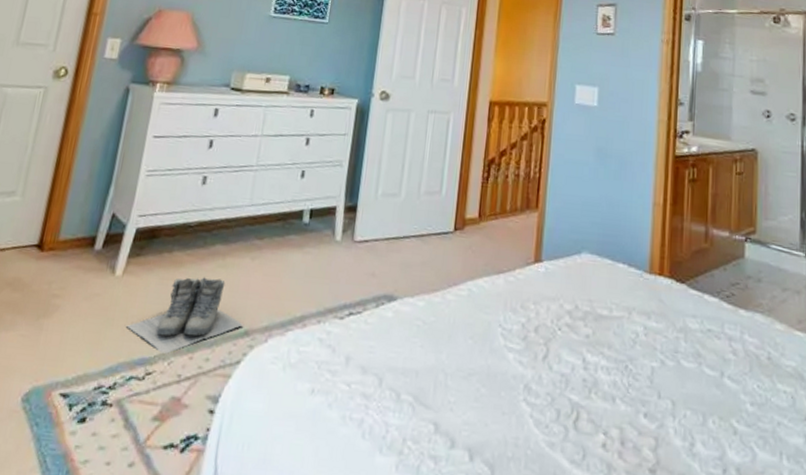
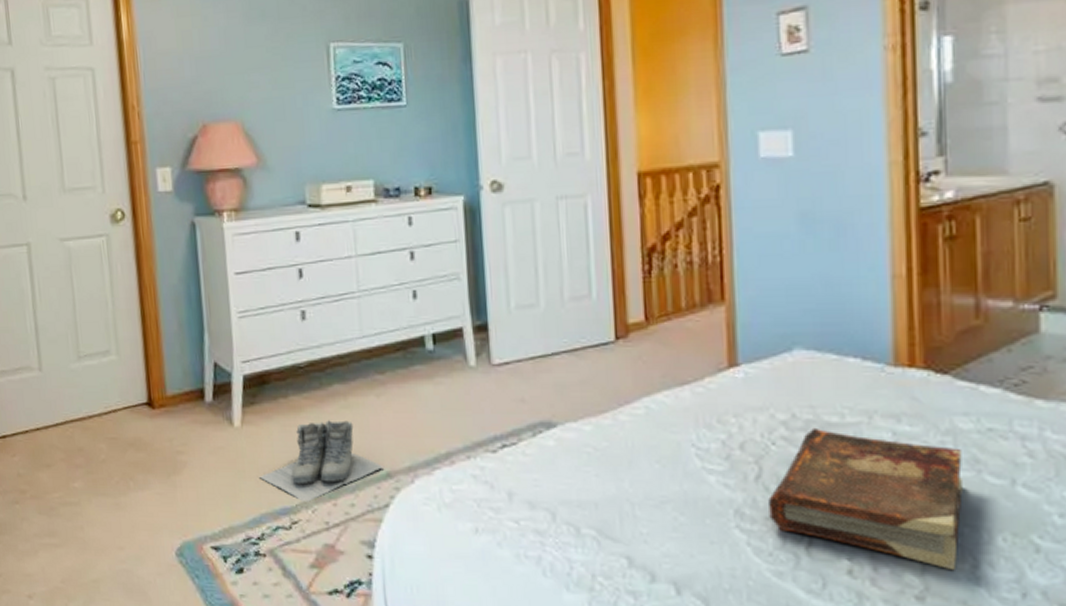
book: none [549,318,689,448] -> present [768,427,963,571]

